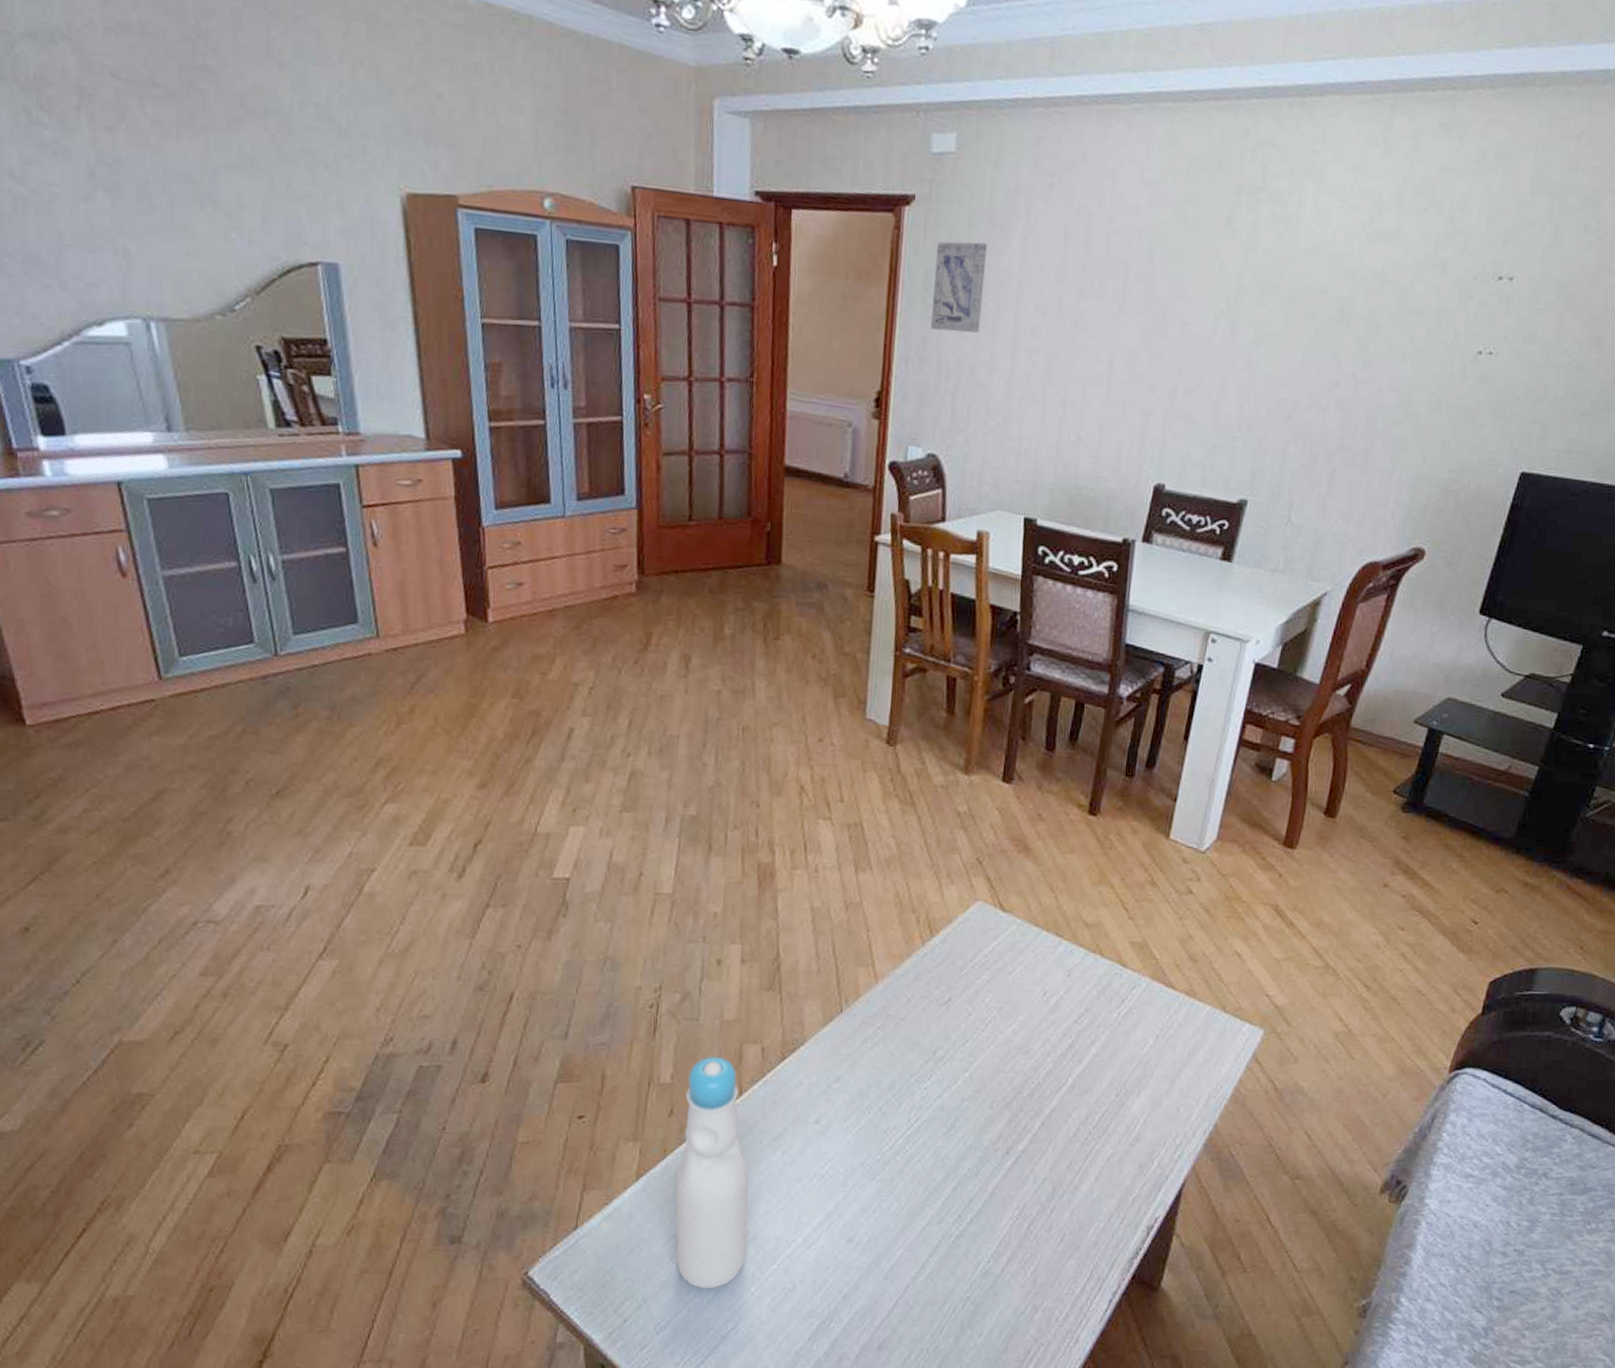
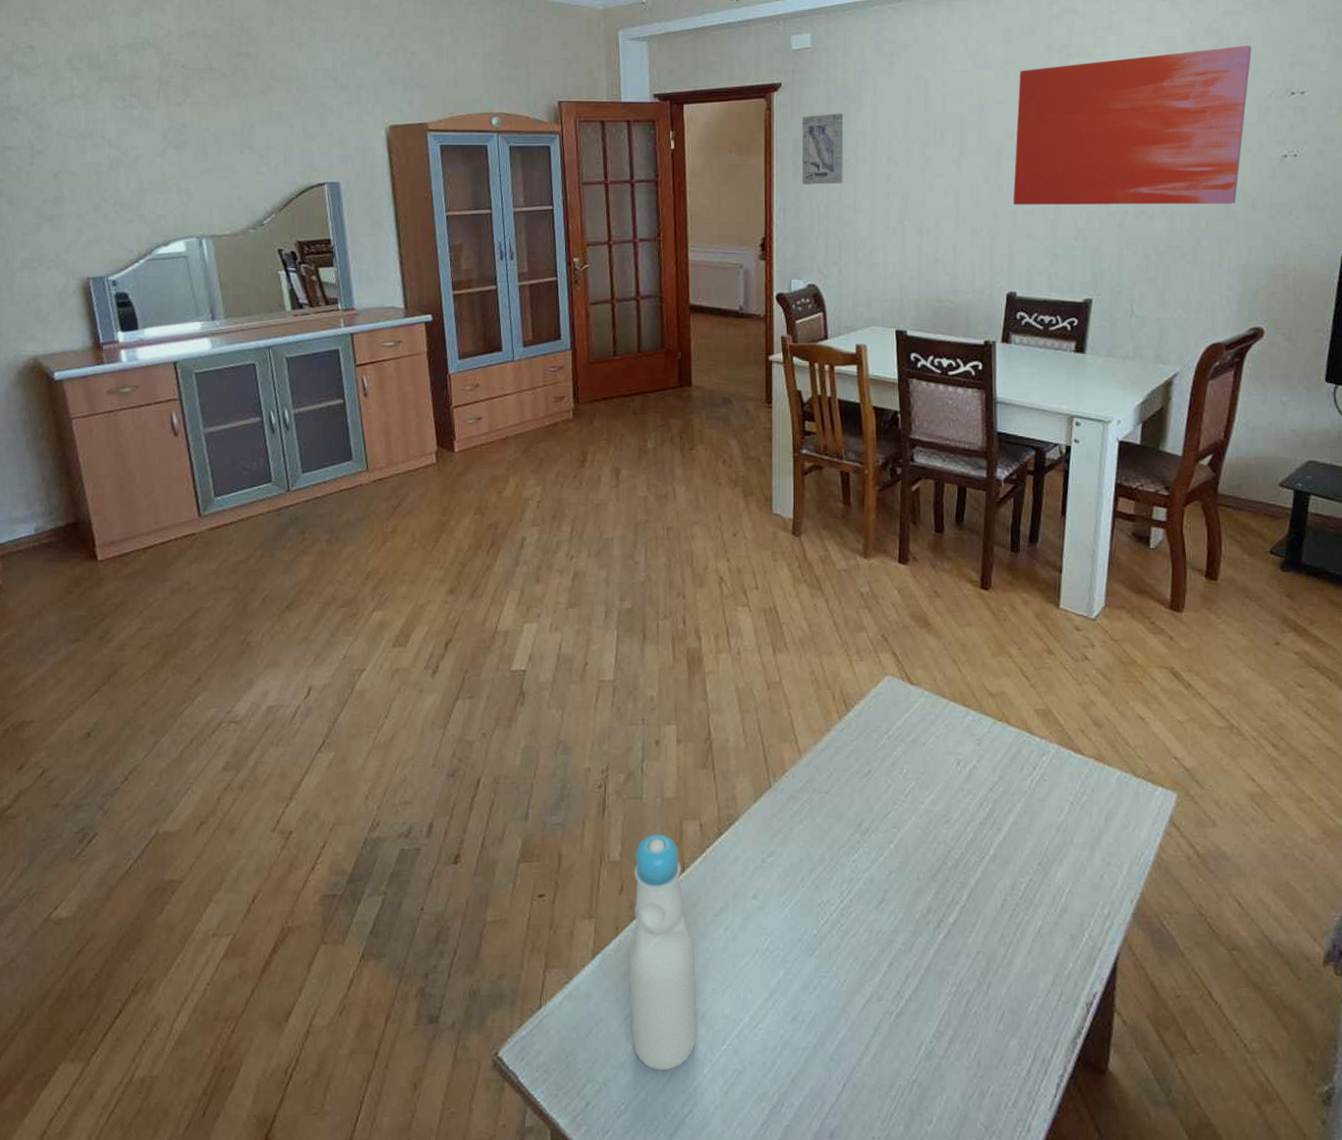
wall art: none [1173,212,1465,404] -> present [1013,45,1252,205]

